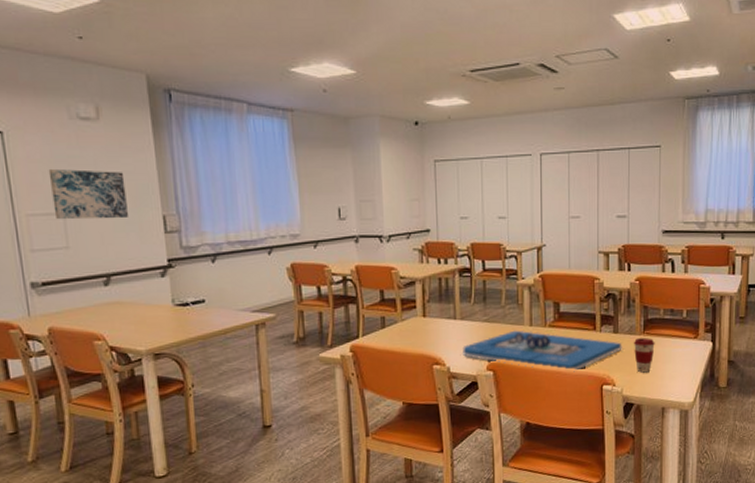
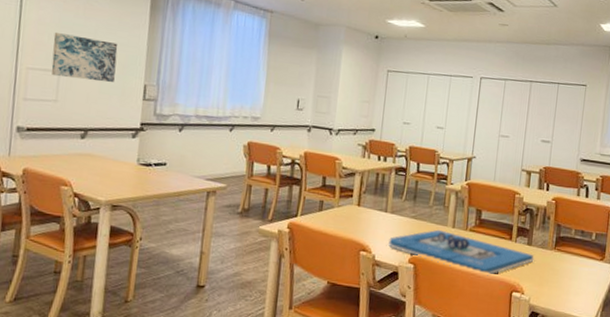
coffee cup: present [633,338,655,373] -> none [544,253,564,286]

